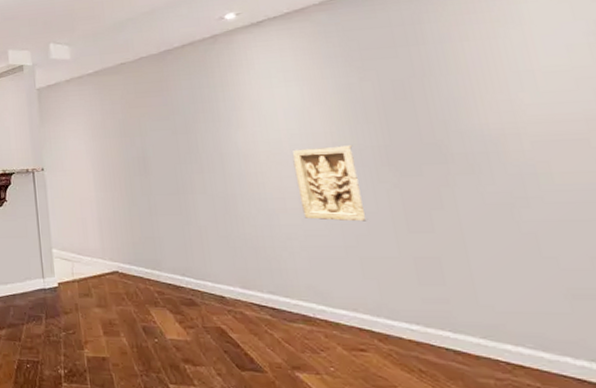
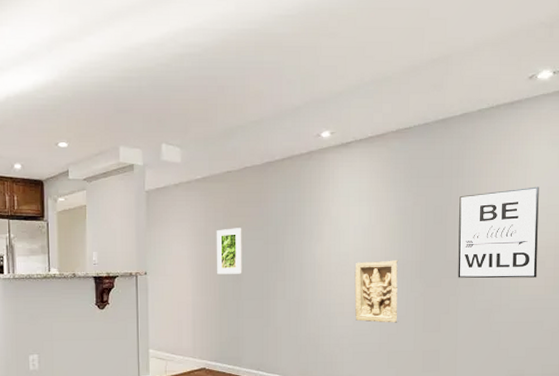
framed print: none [115,118,150,168] -> present [216,228,242,274]
wall art: none [426,46,582,164] -> present [458,186,539,279]

